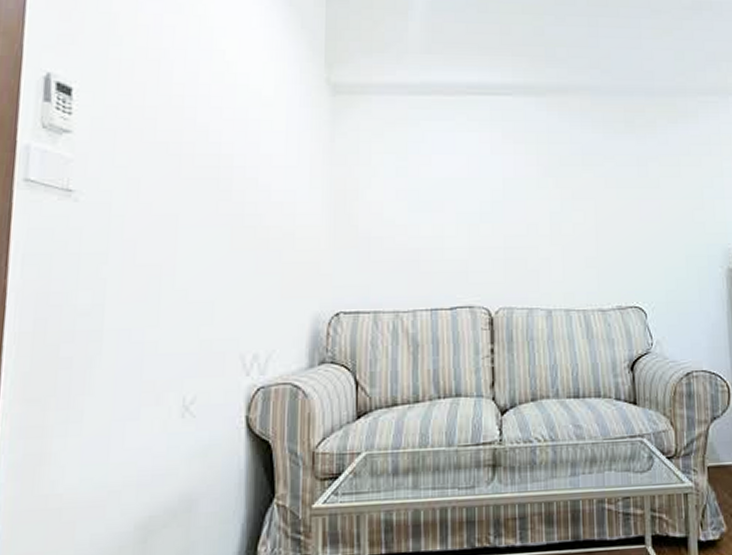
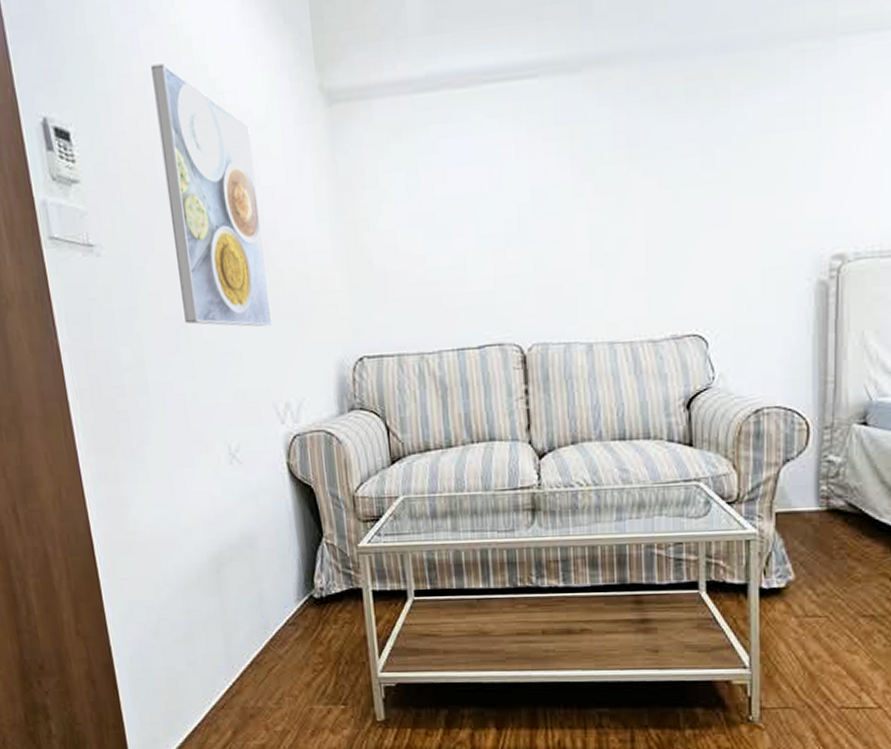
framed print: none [159,44,257,278] -> present [151,63,273,327]

